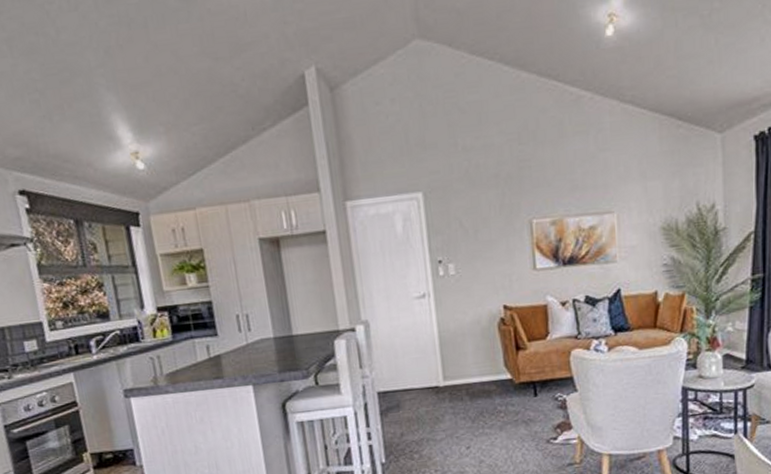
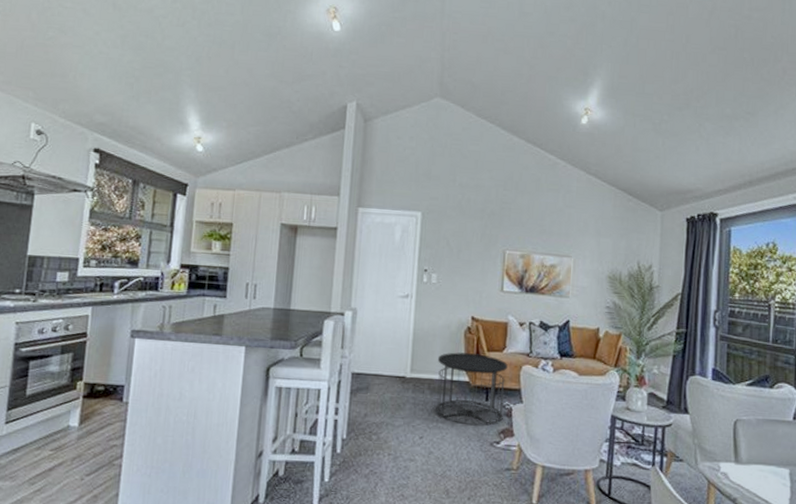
side table: none [471,346,557,427] -> present [435,352,508,426]

